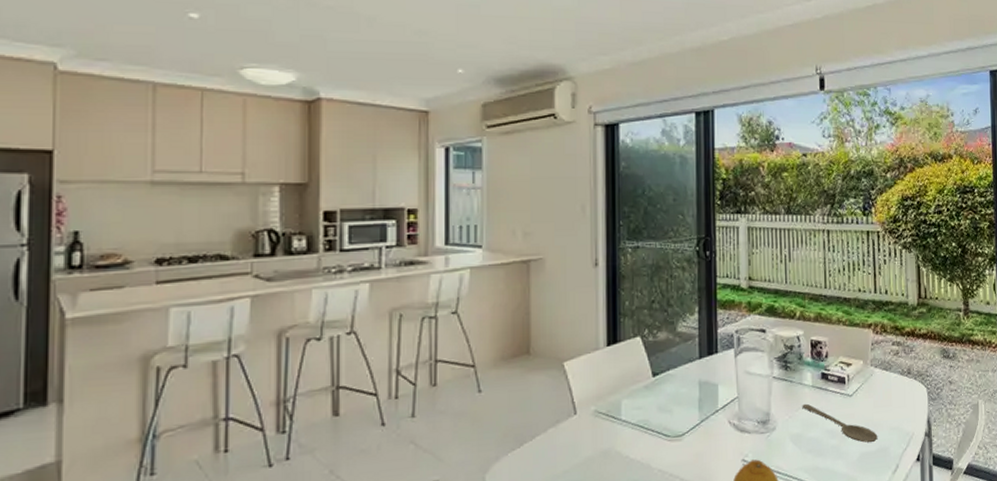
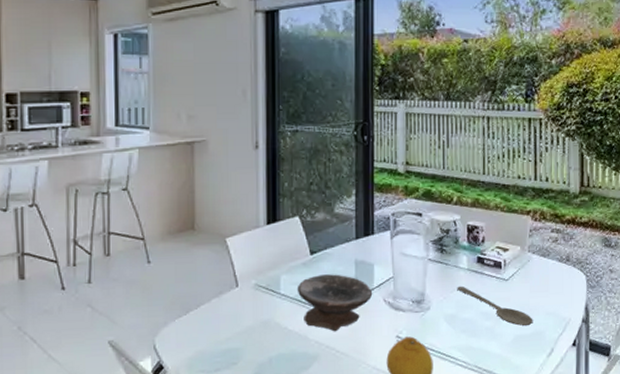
bowl: none [638,396,718,459] -> present [297,274,373,332]

